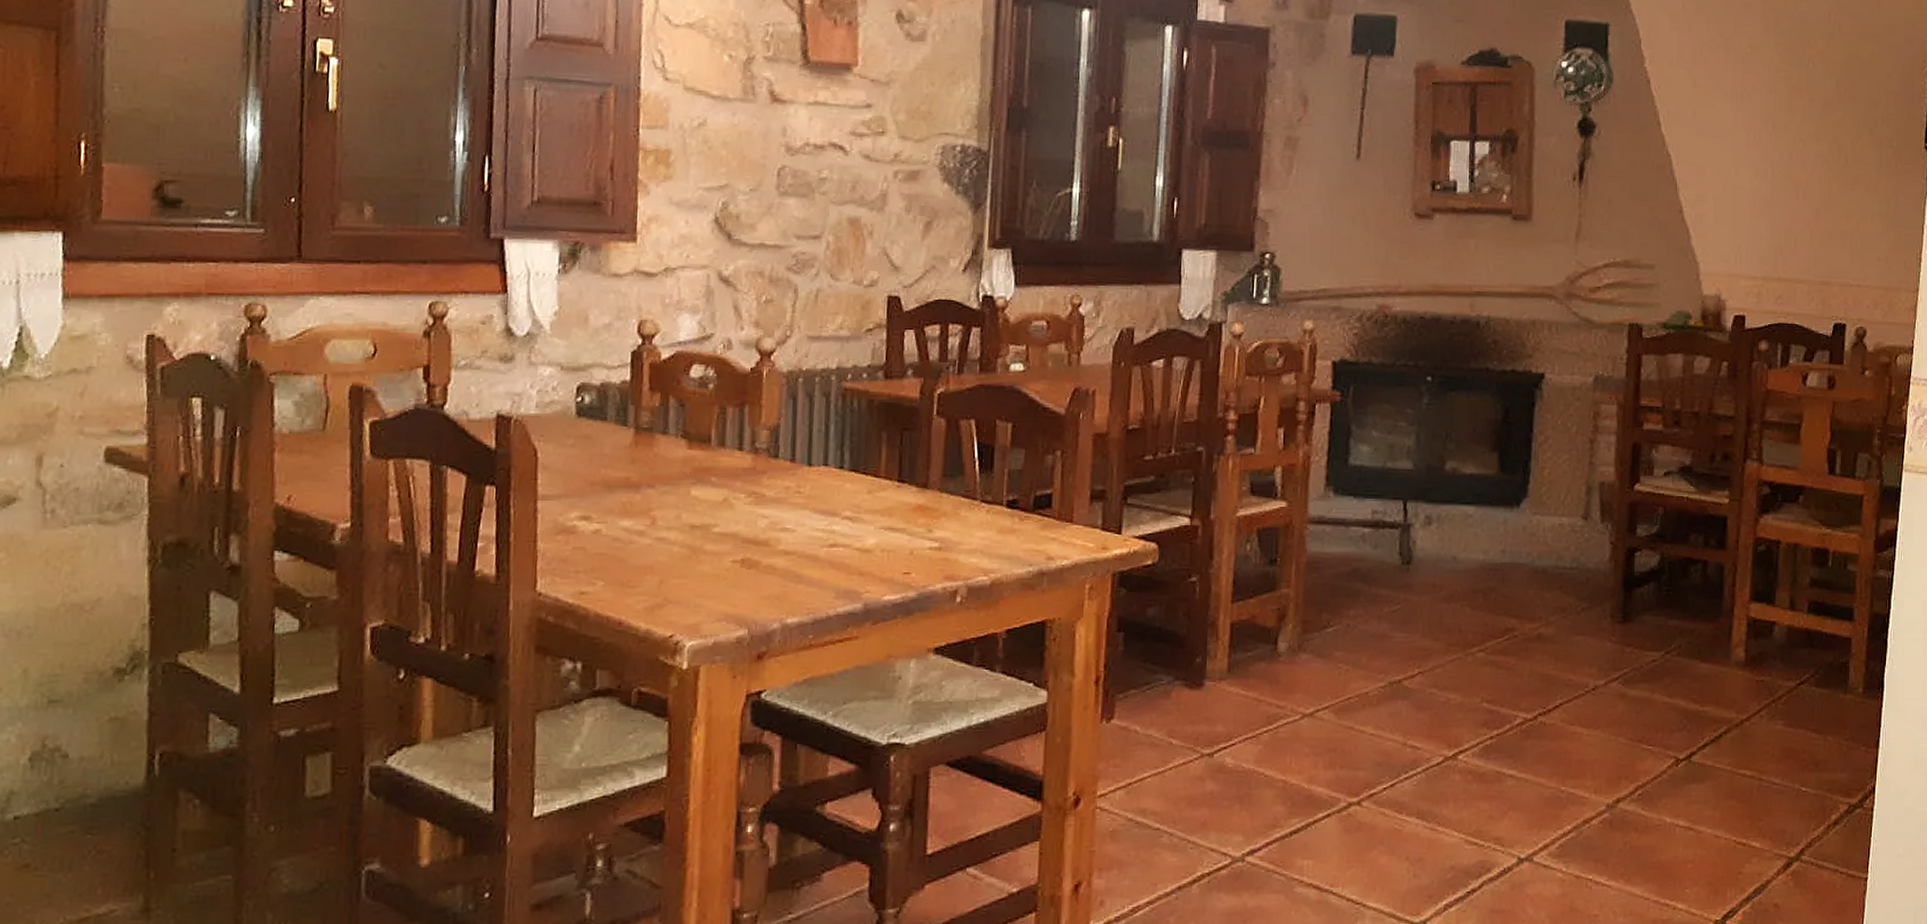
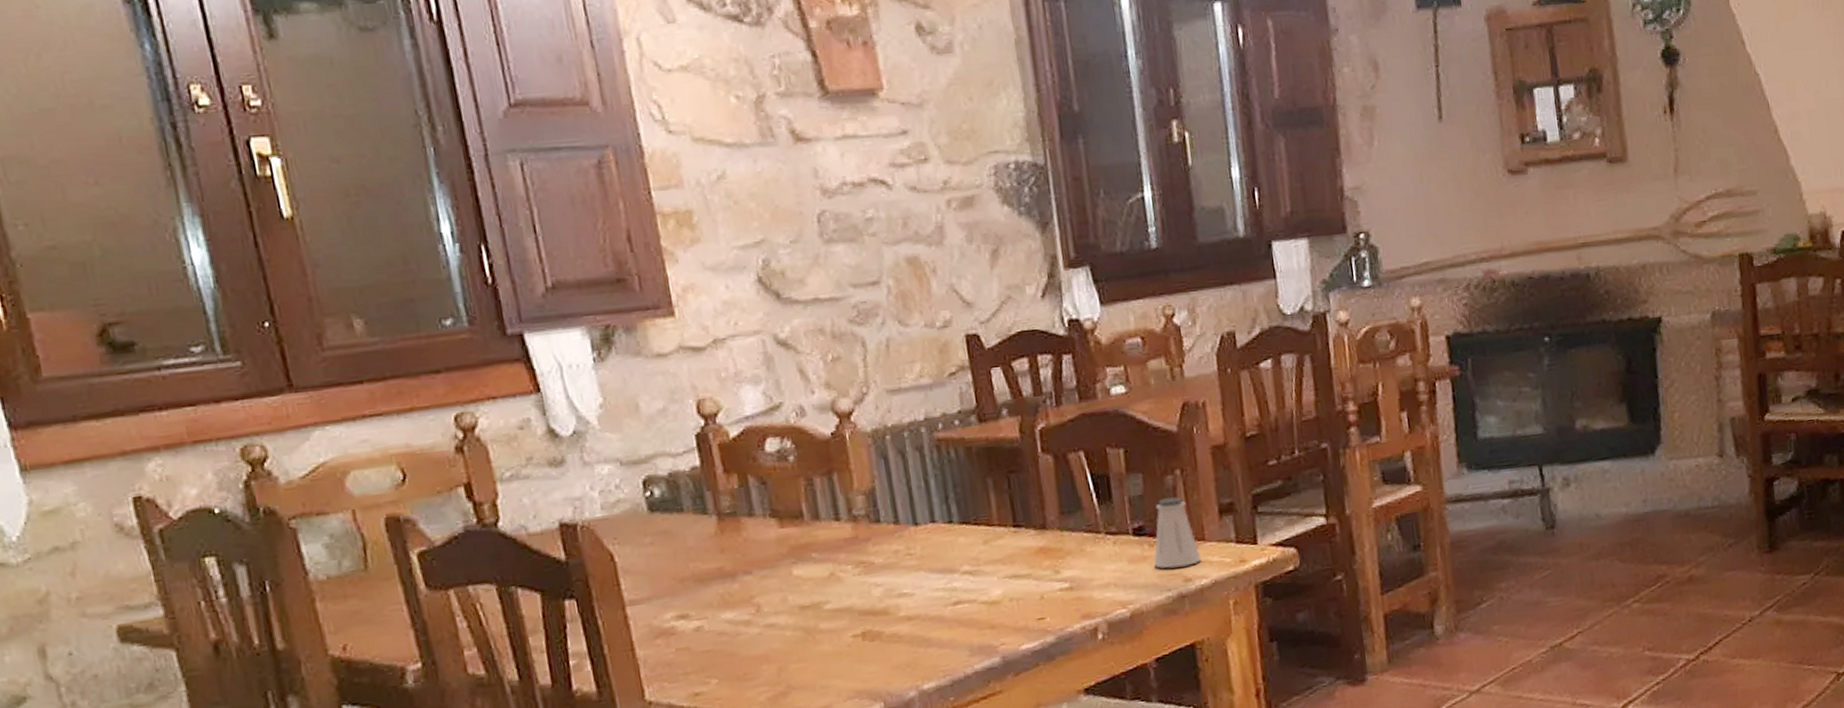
saltshaker: none [1020,475,1067,545] -> present [1153,496,1202,569]

